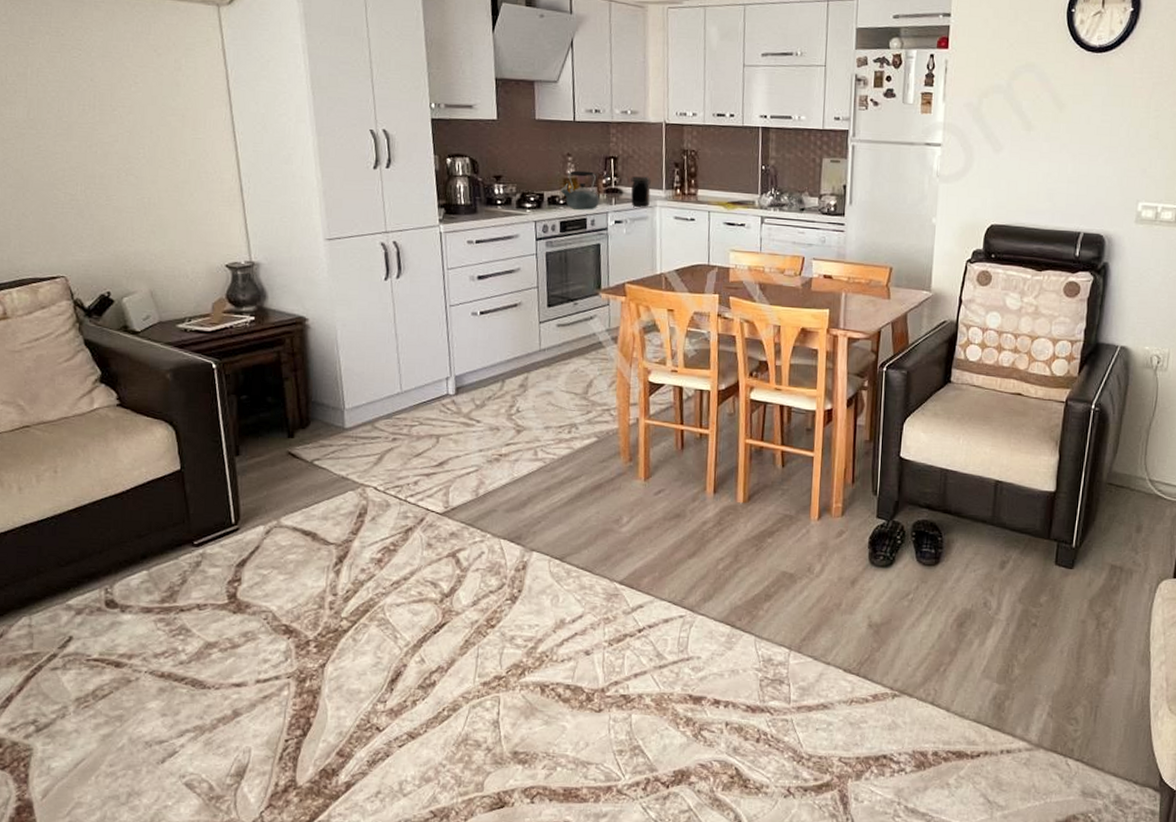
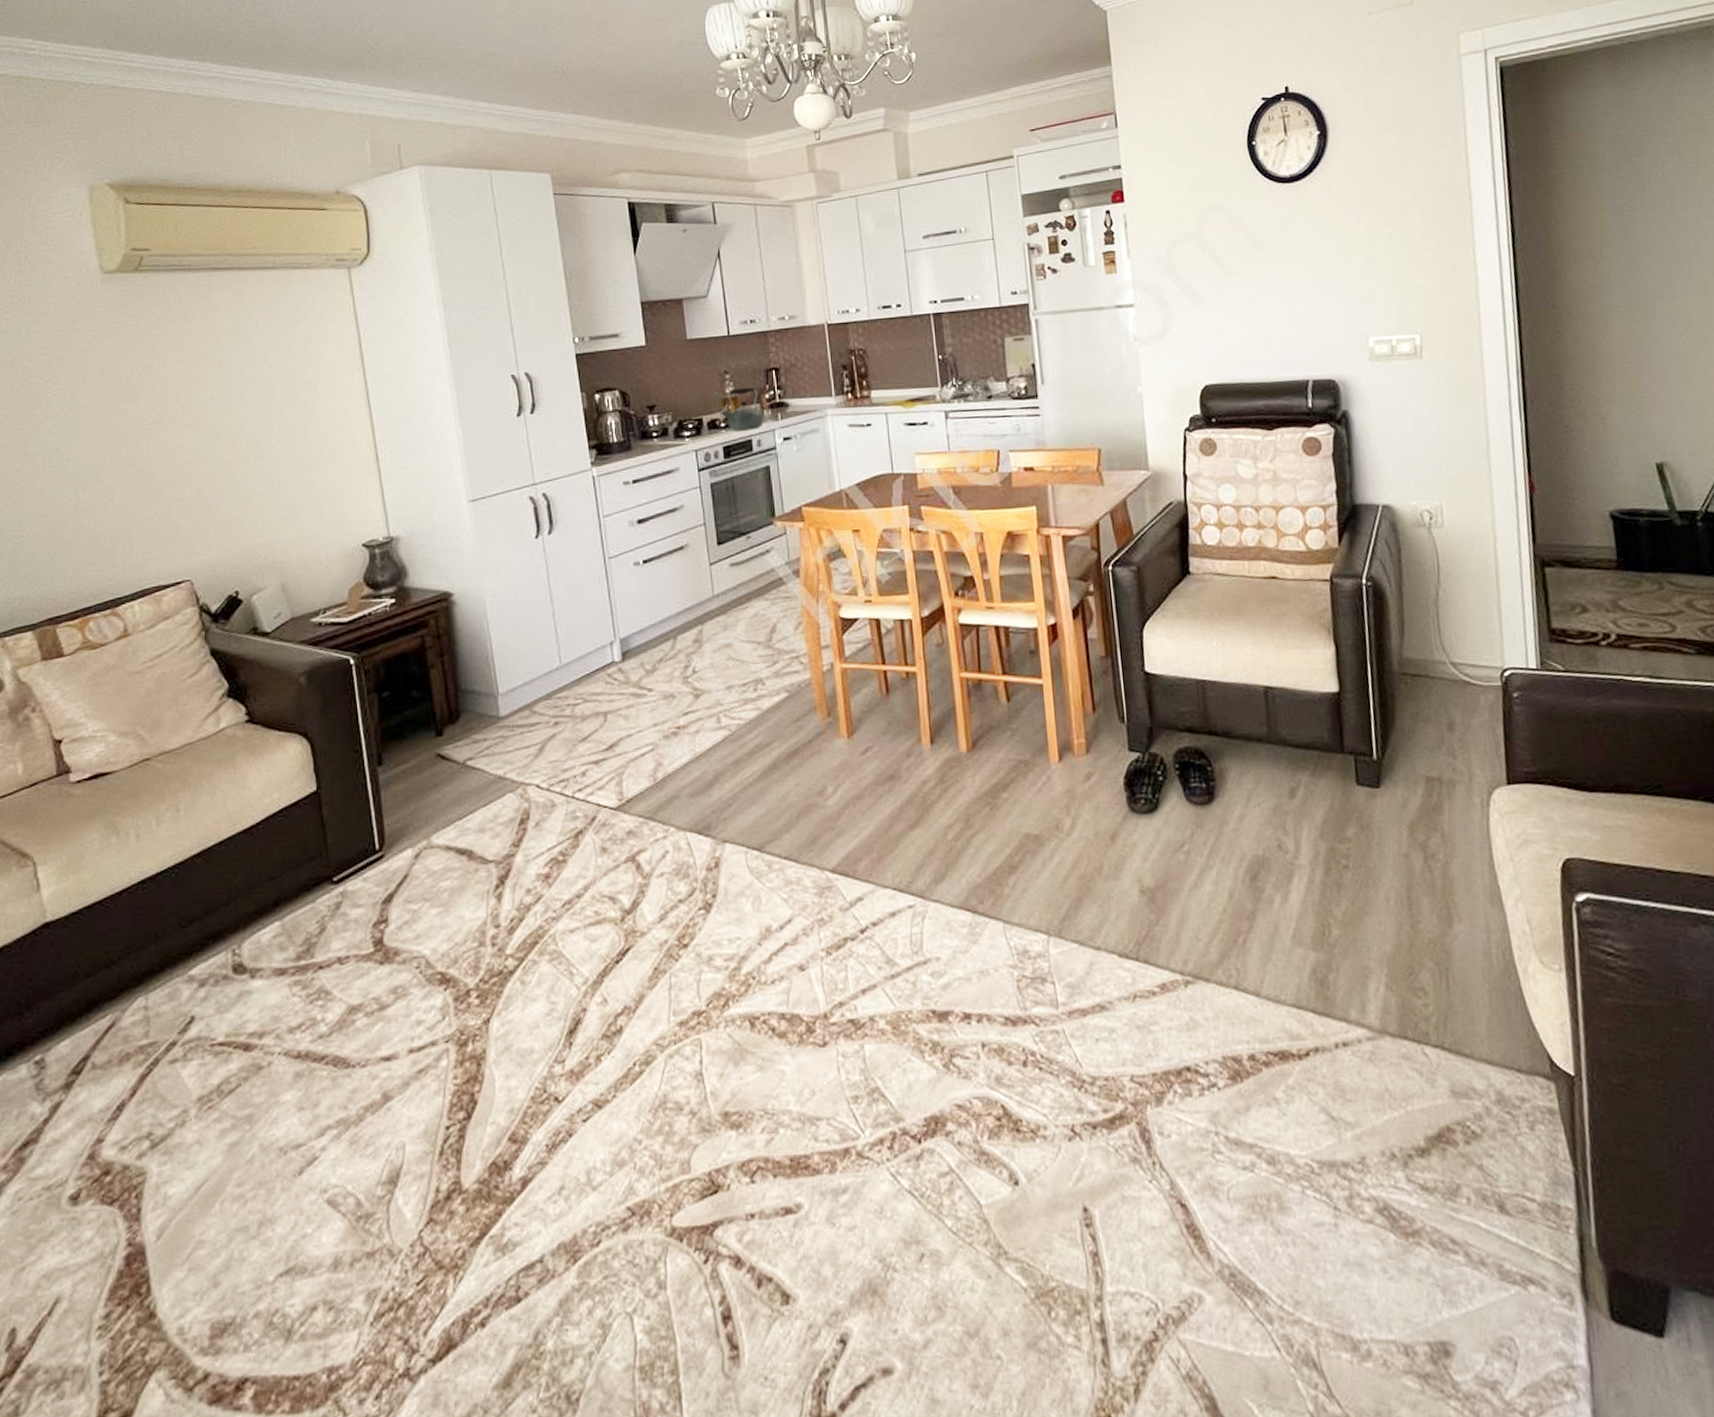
jar: present [630,175,651,208] -> none [795,384,820,421]

